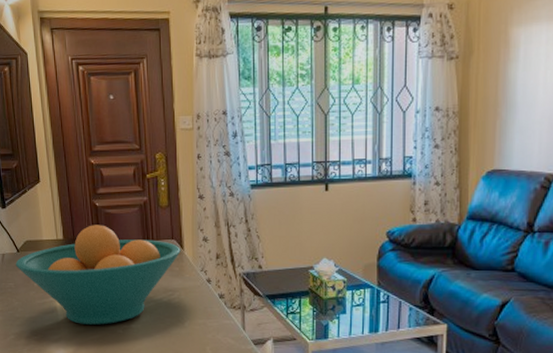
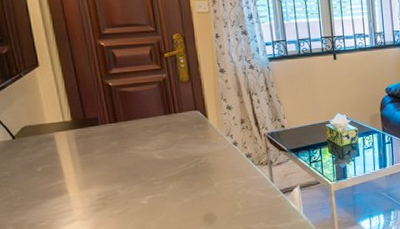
fruit bowl: present [16,225,181,325] -> none [11,103,205,203]

